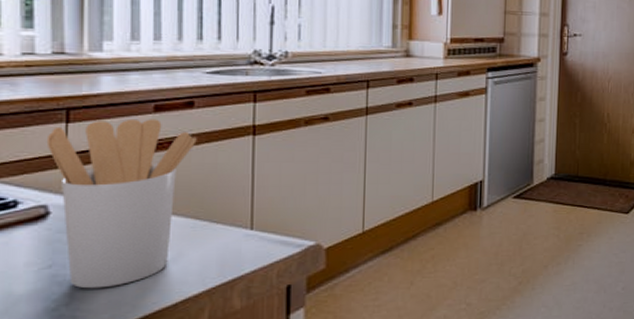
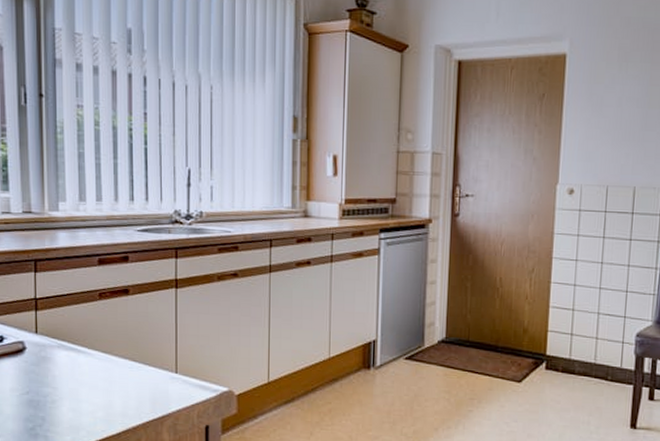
utensil holder: present [46,118,197,289] -> none [21,270,131,415]

